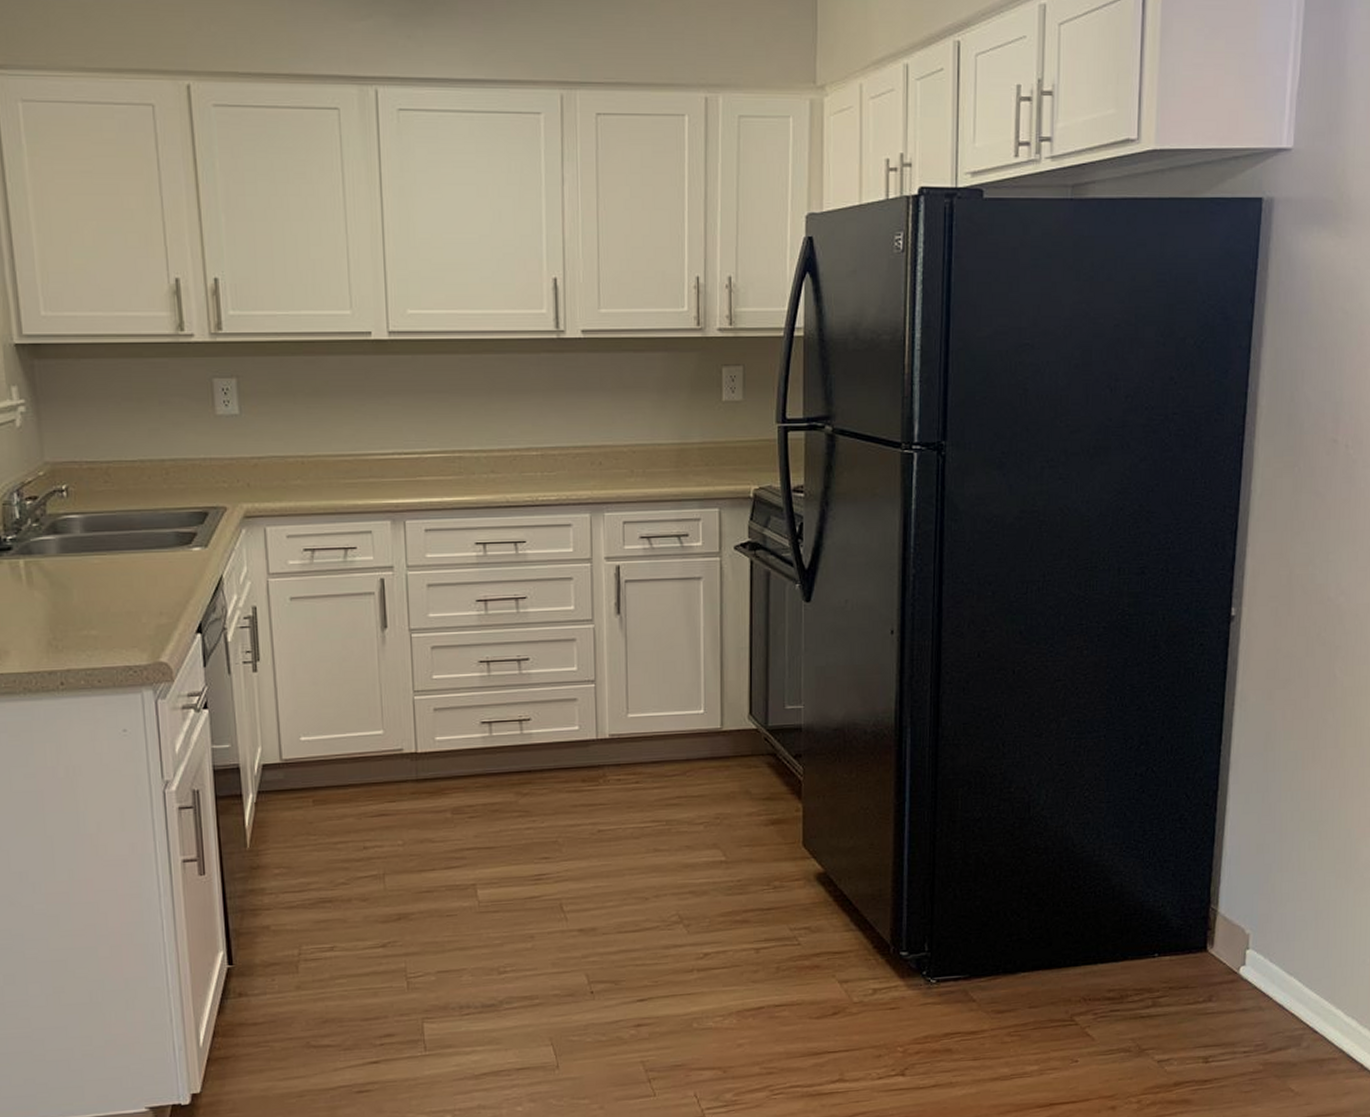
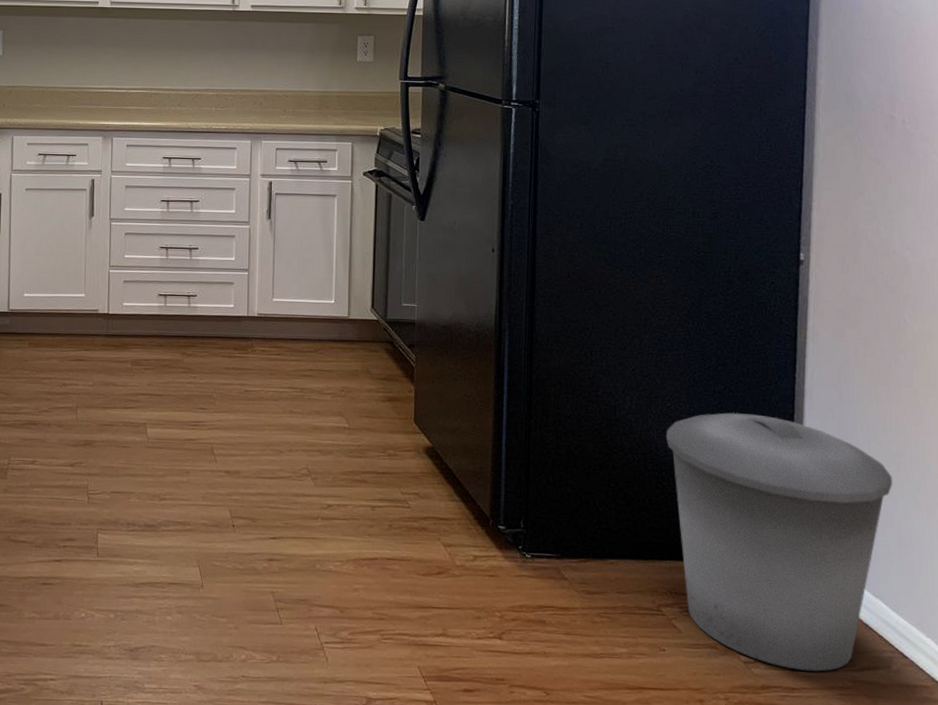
trash can: none [1082,795,1314,1061] -> present [665,412,893,672]

